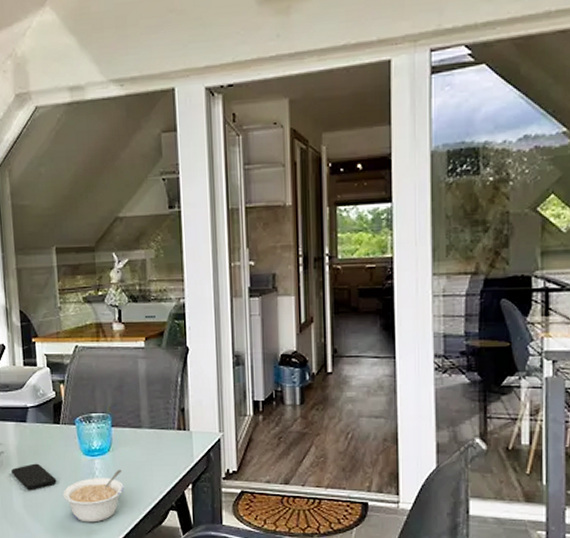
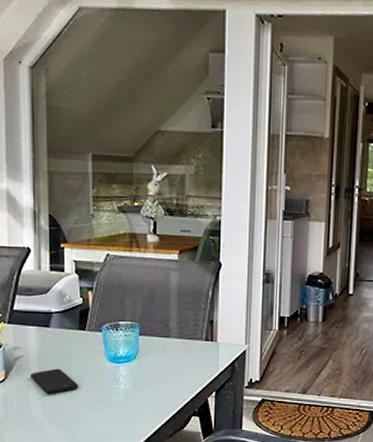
legume: present [63,469,124,523] -> none [85,376,148,427]

